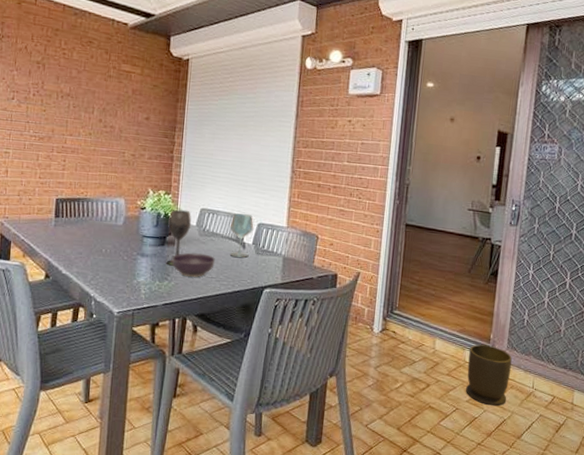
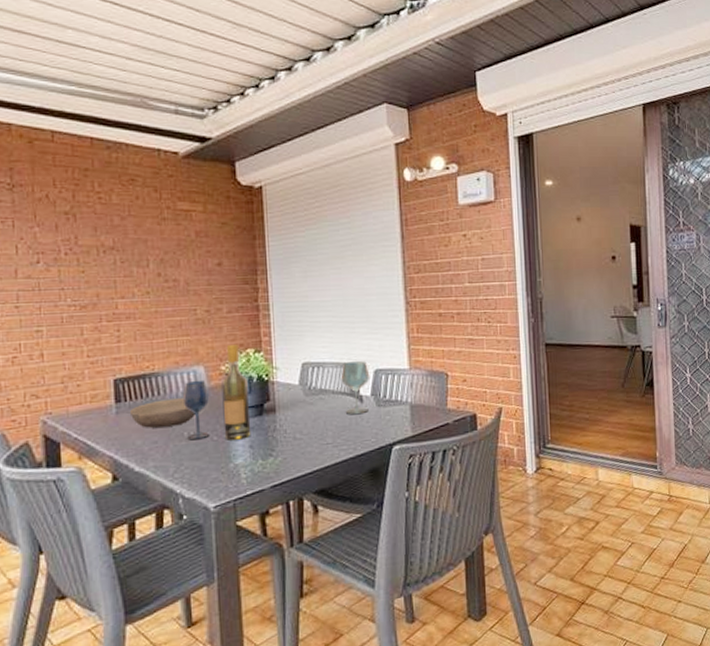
bowl: none [64,220,113,243] -> present [129,398,196,428]
wineglass: none [104,209,125,257] -> present [182,381,209,440]
bottle: none [132,184,156,263] -> present [221,343,251,440]
wine glass: present [166,209,192,266] -> none [263,367,293,438]
bowl: present [172,252,215,277] -> none [275,416,329,448]
planter pot: present [466,344,512,406] -> none [636,465,684,532]

